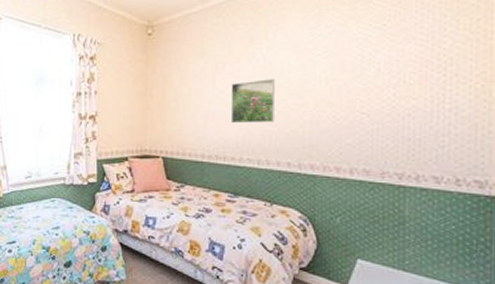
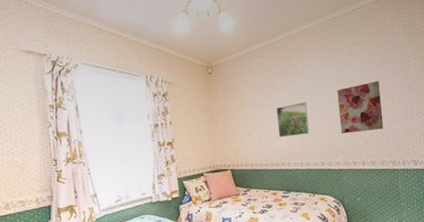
wall art: none [321,55,391,127] -> present [337,80,384,134]

